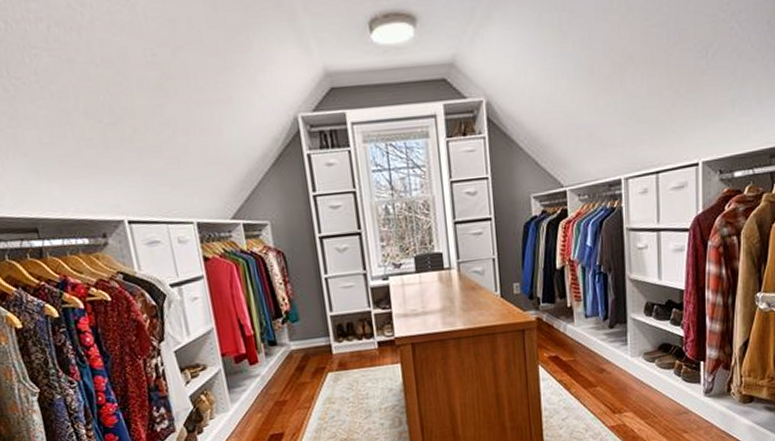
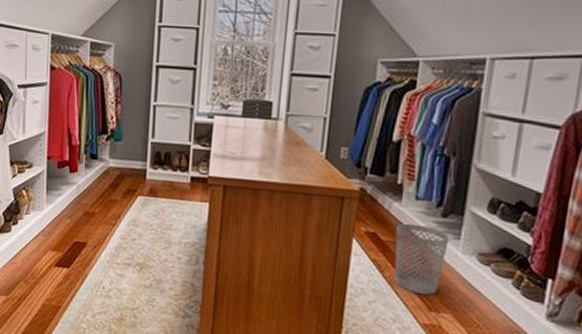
wastebasket: none [574,339,619,401] -> present [394,223,450,295]

